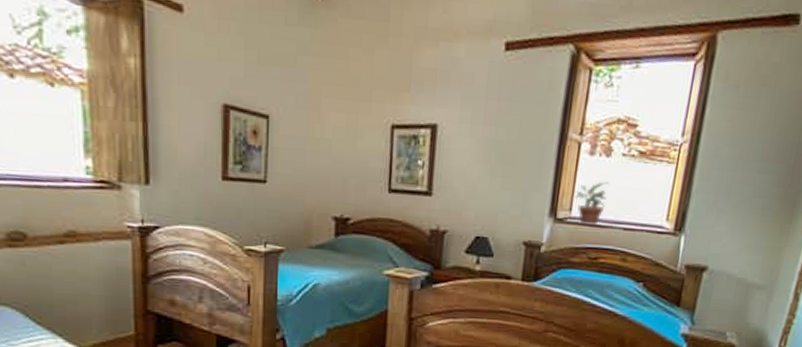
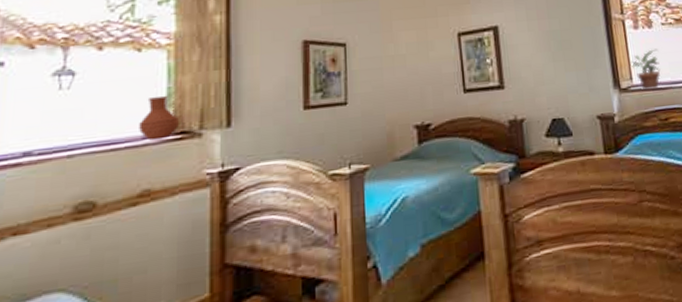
vase: none [59,139,99,185] -> present [139,95,180,141]

